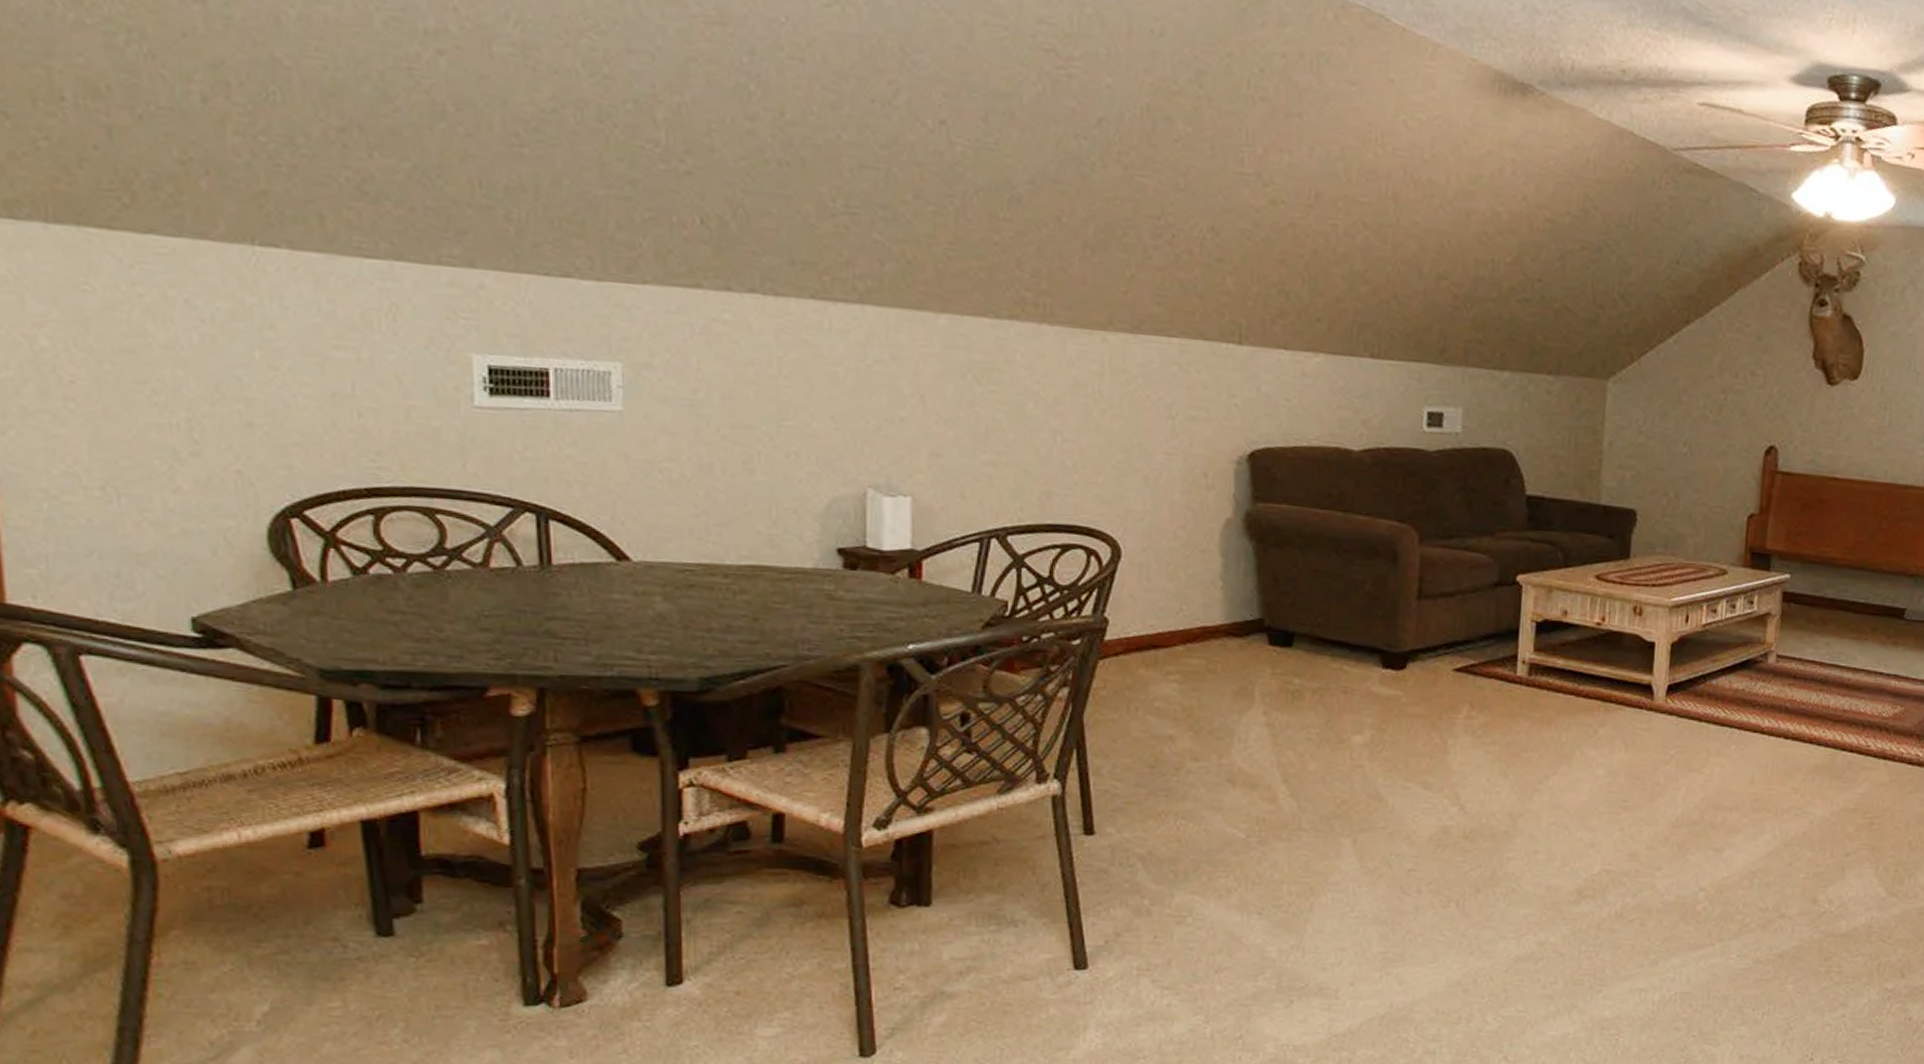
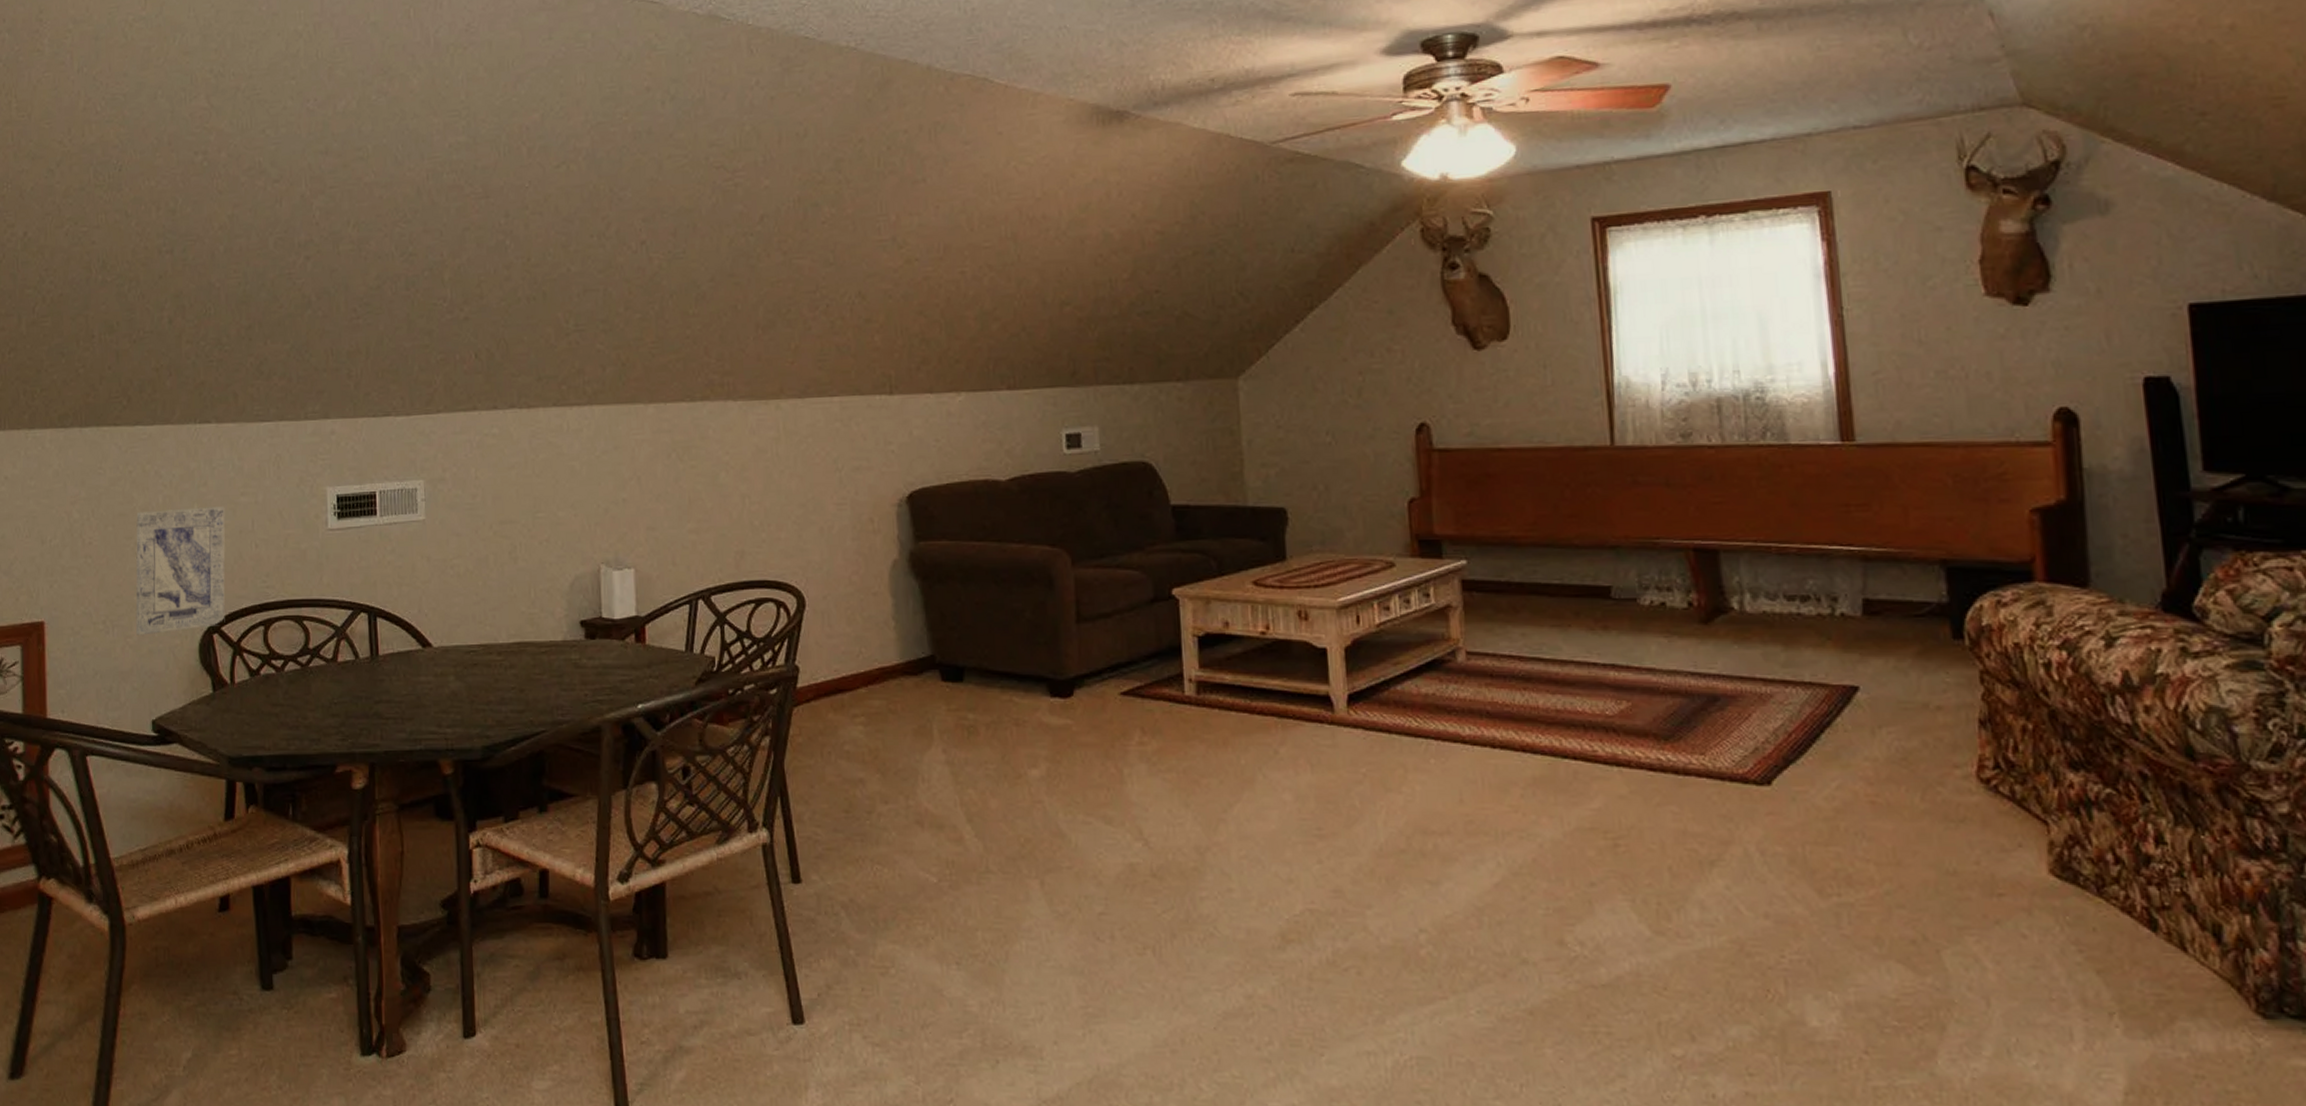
wall art: none [153,350,310,511] -> present [135,506,225,635]

